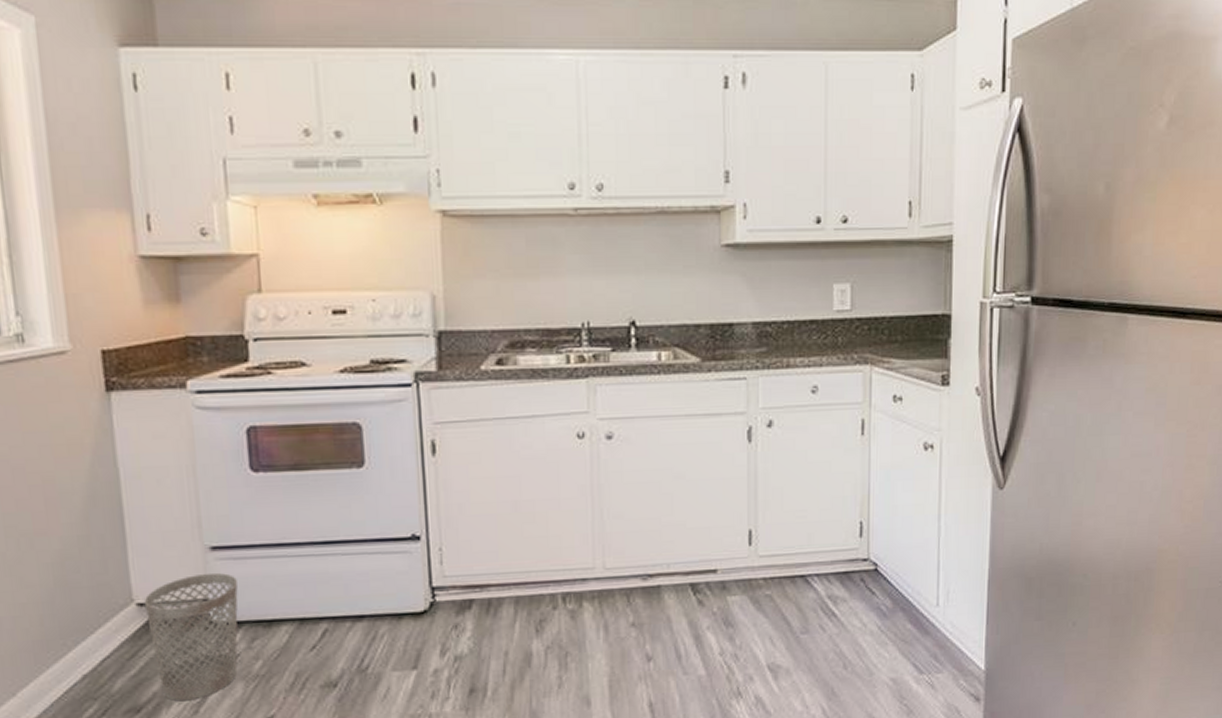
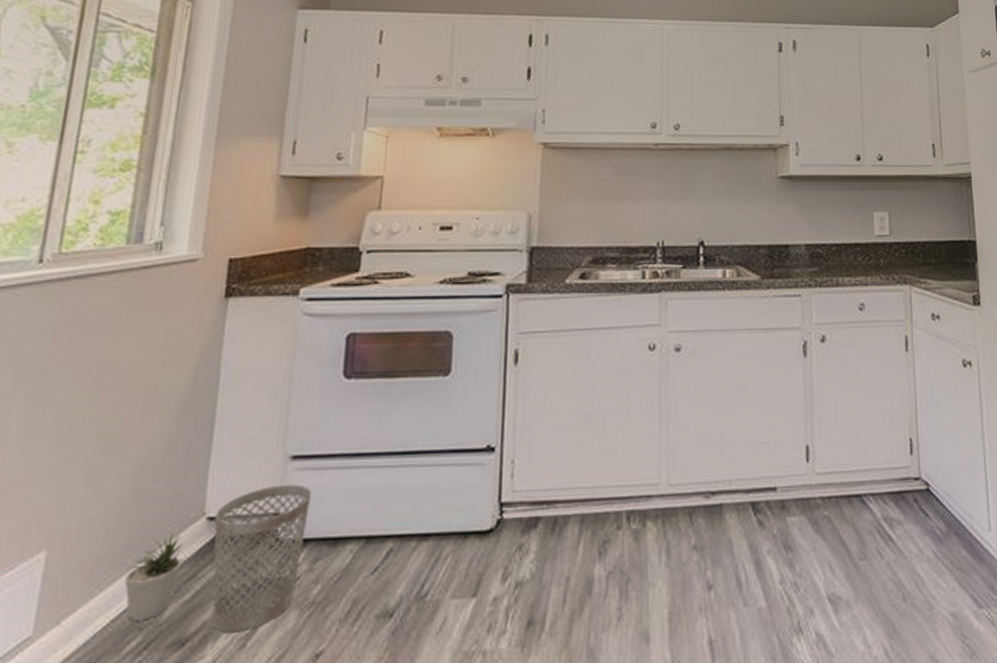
potted plant: none [69,616,125,693] -> present [125,532,187,622]

